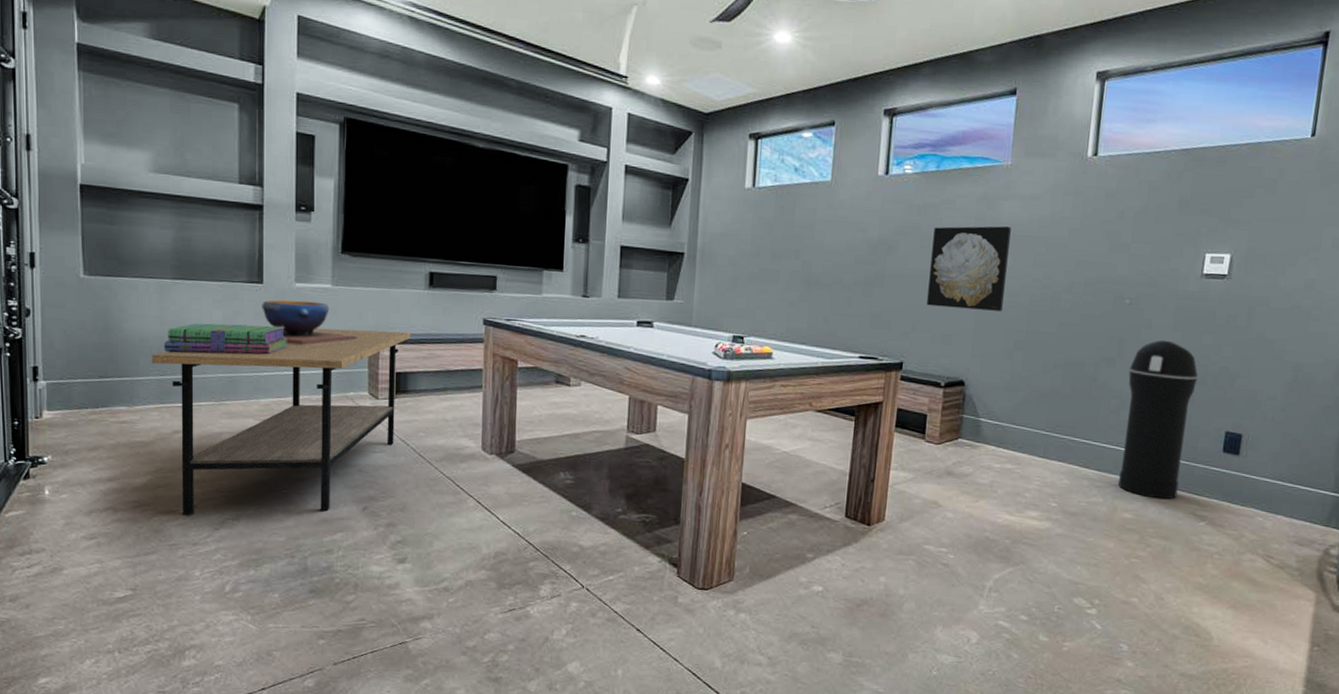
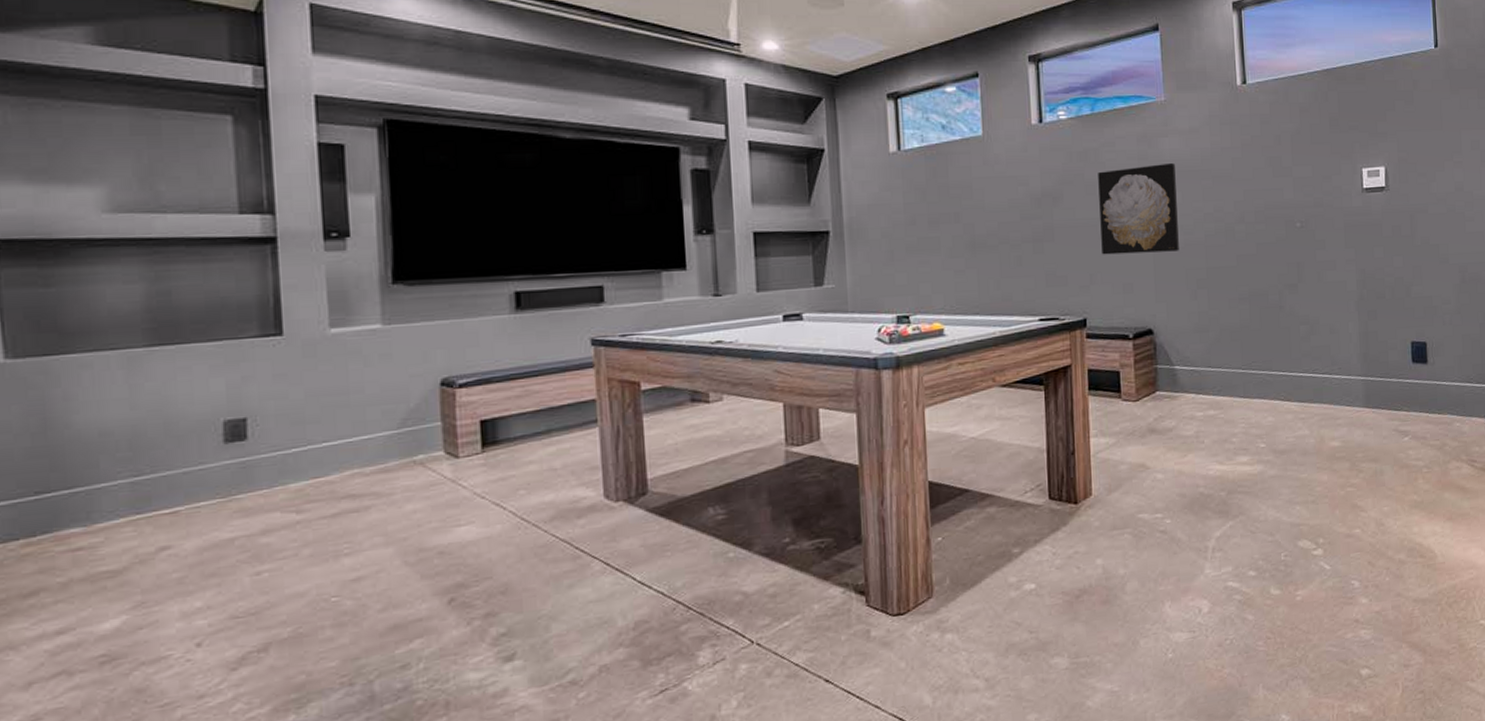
coffee table: present [151,328,411,516] -> none [118,368,497,661]
stack of books: present [164,323,288,355] -> none [137,386,324,445]
decorative bowl: present [262,299,358,346] -> none [283,347,424,409]
trash can: present [1118,340,1198,500] -> none [1312,258,1378,421]

